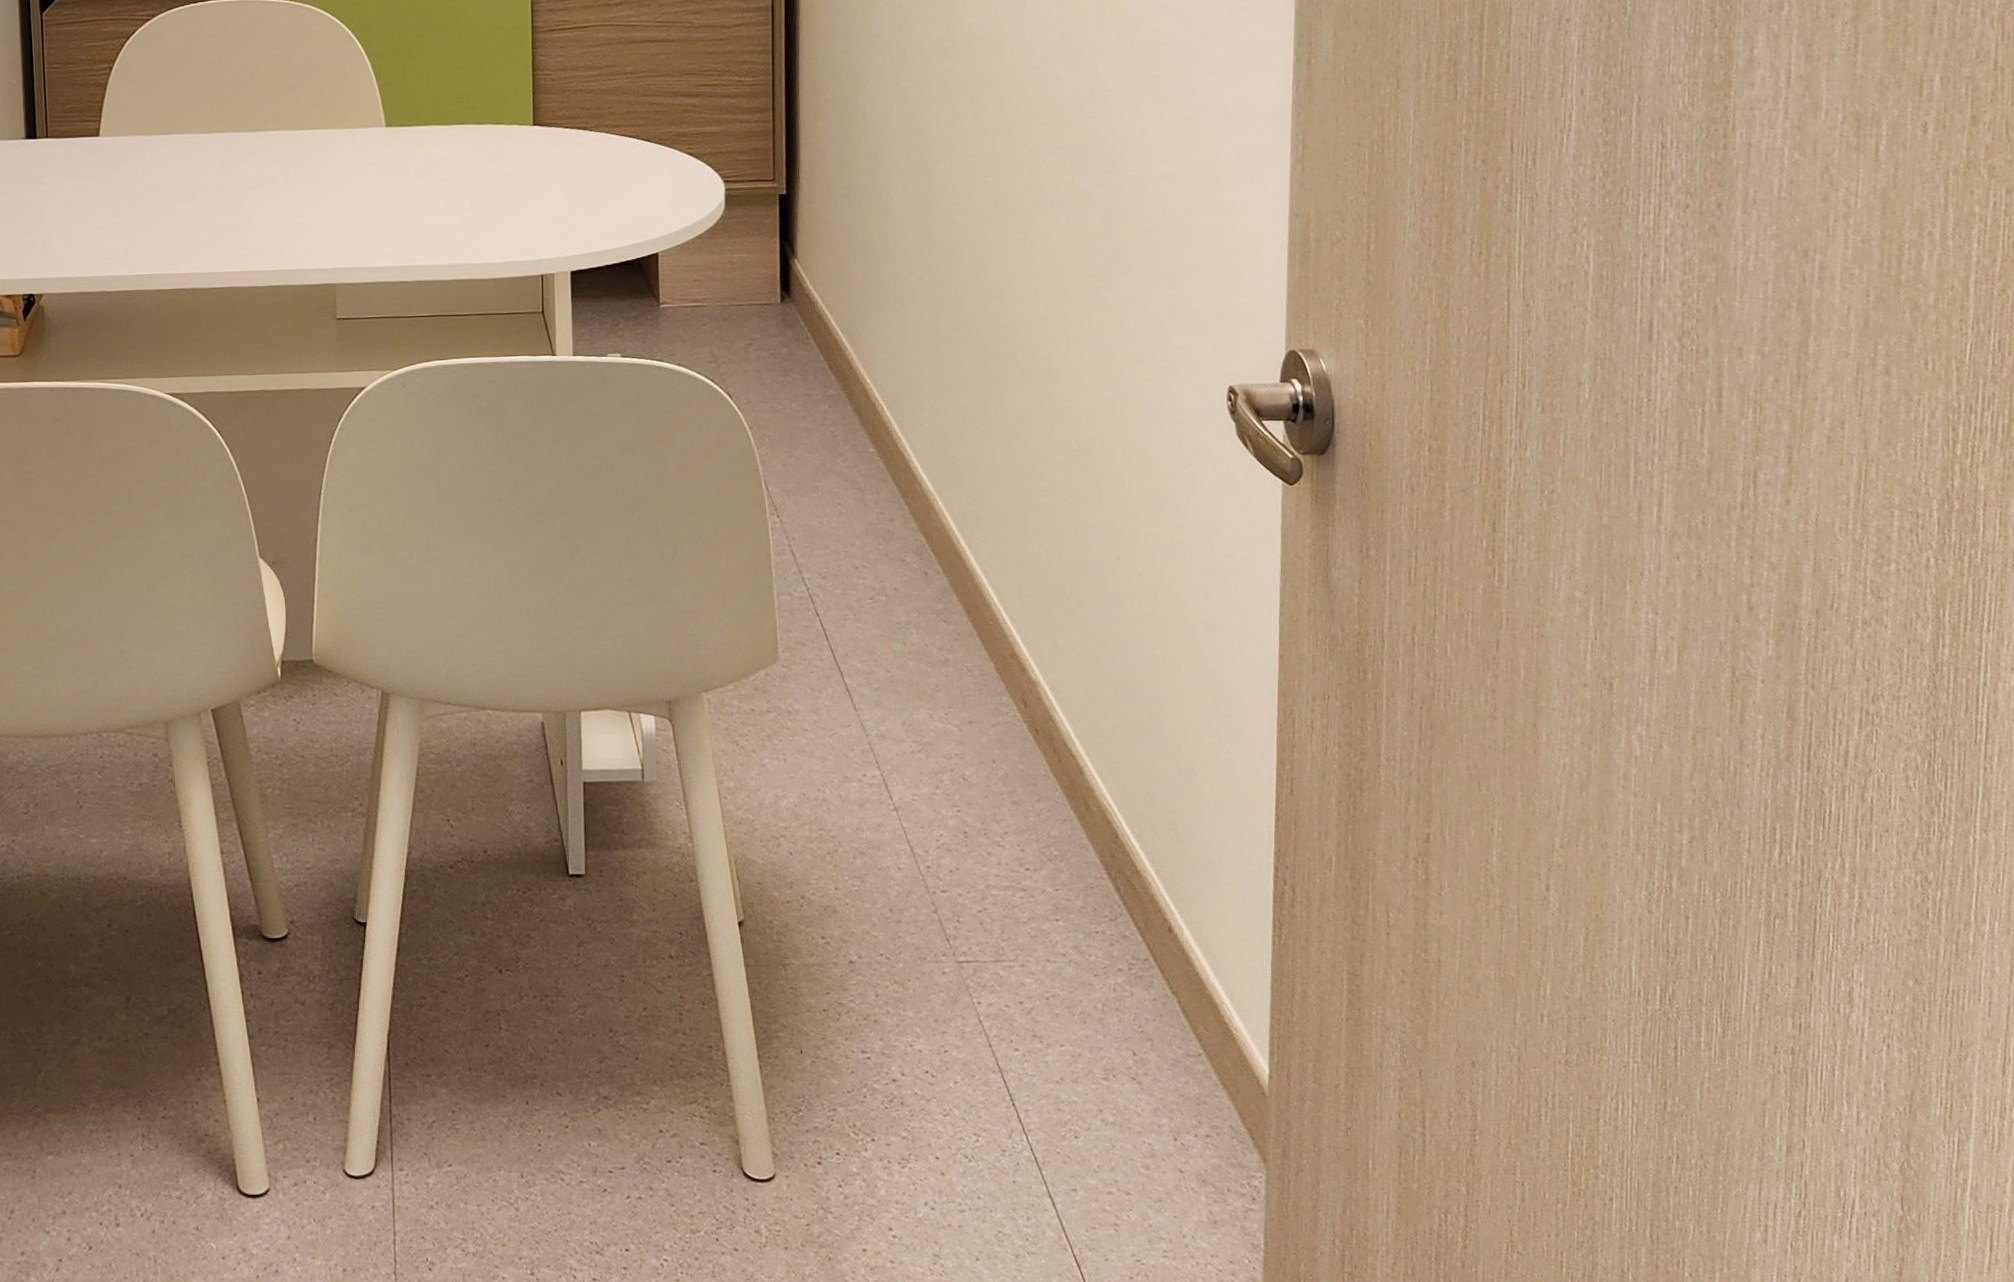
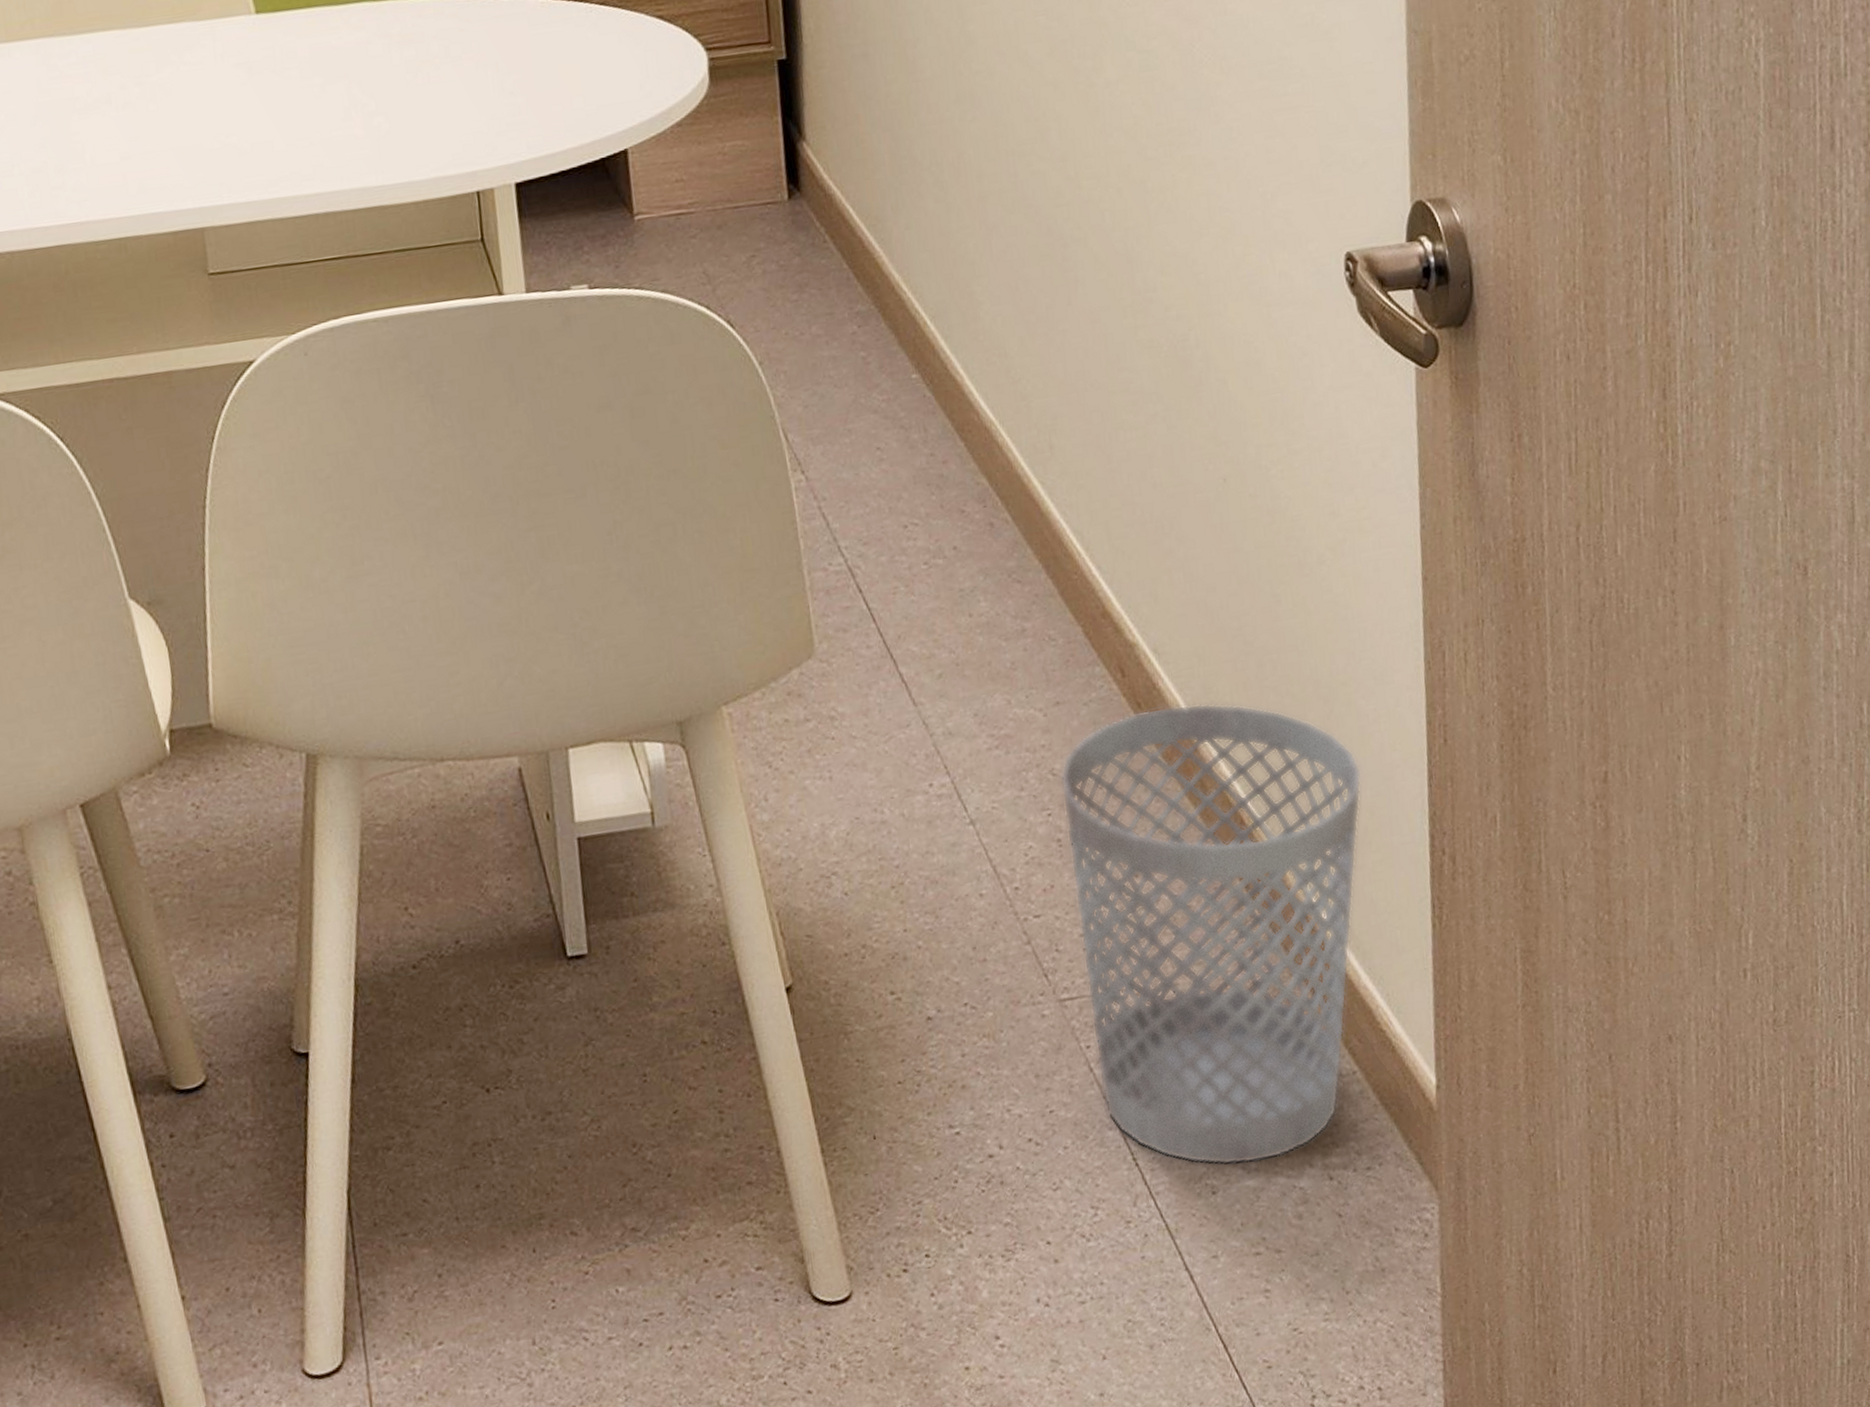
wastebasket: none [969,735,1220,1117] -> present [1059,702,1362,1166]

